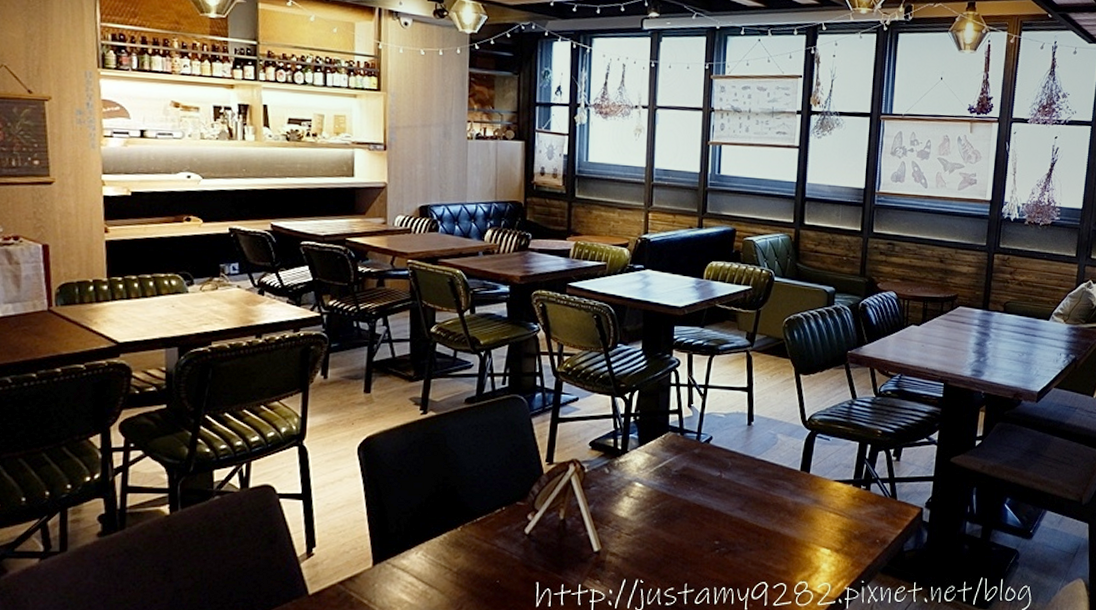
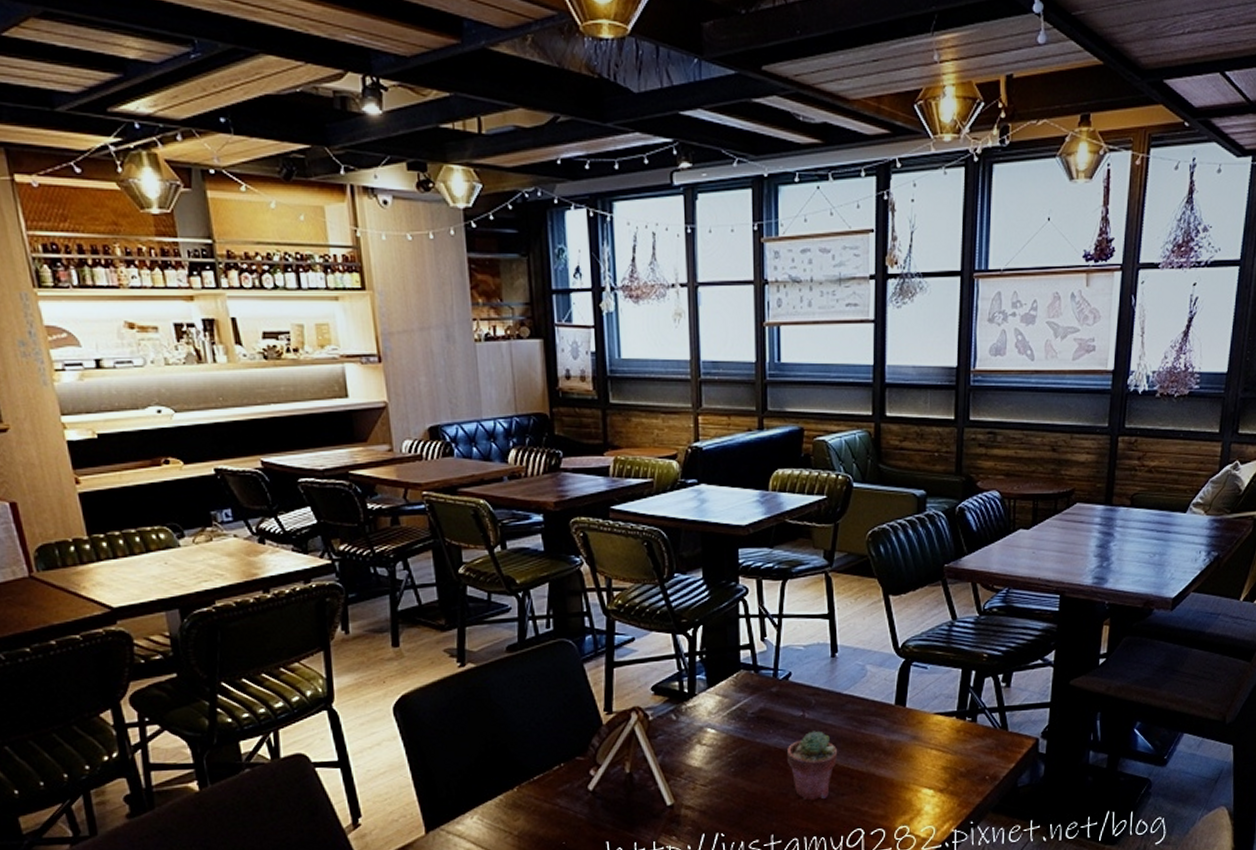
potted succulent: none [703,490,749,554] -> present [786,731,838,800]

